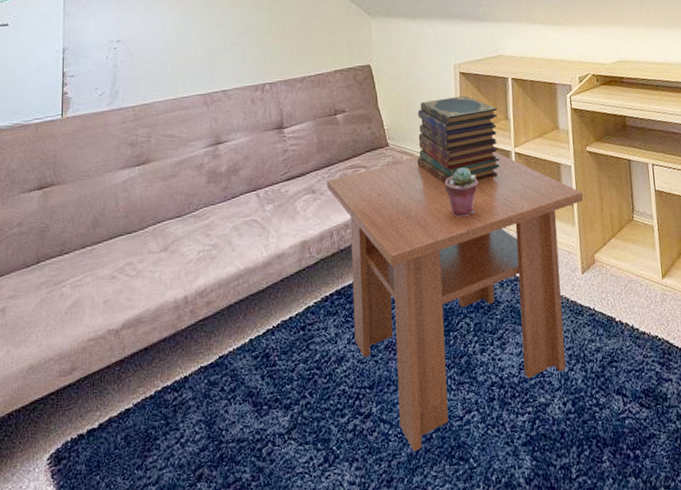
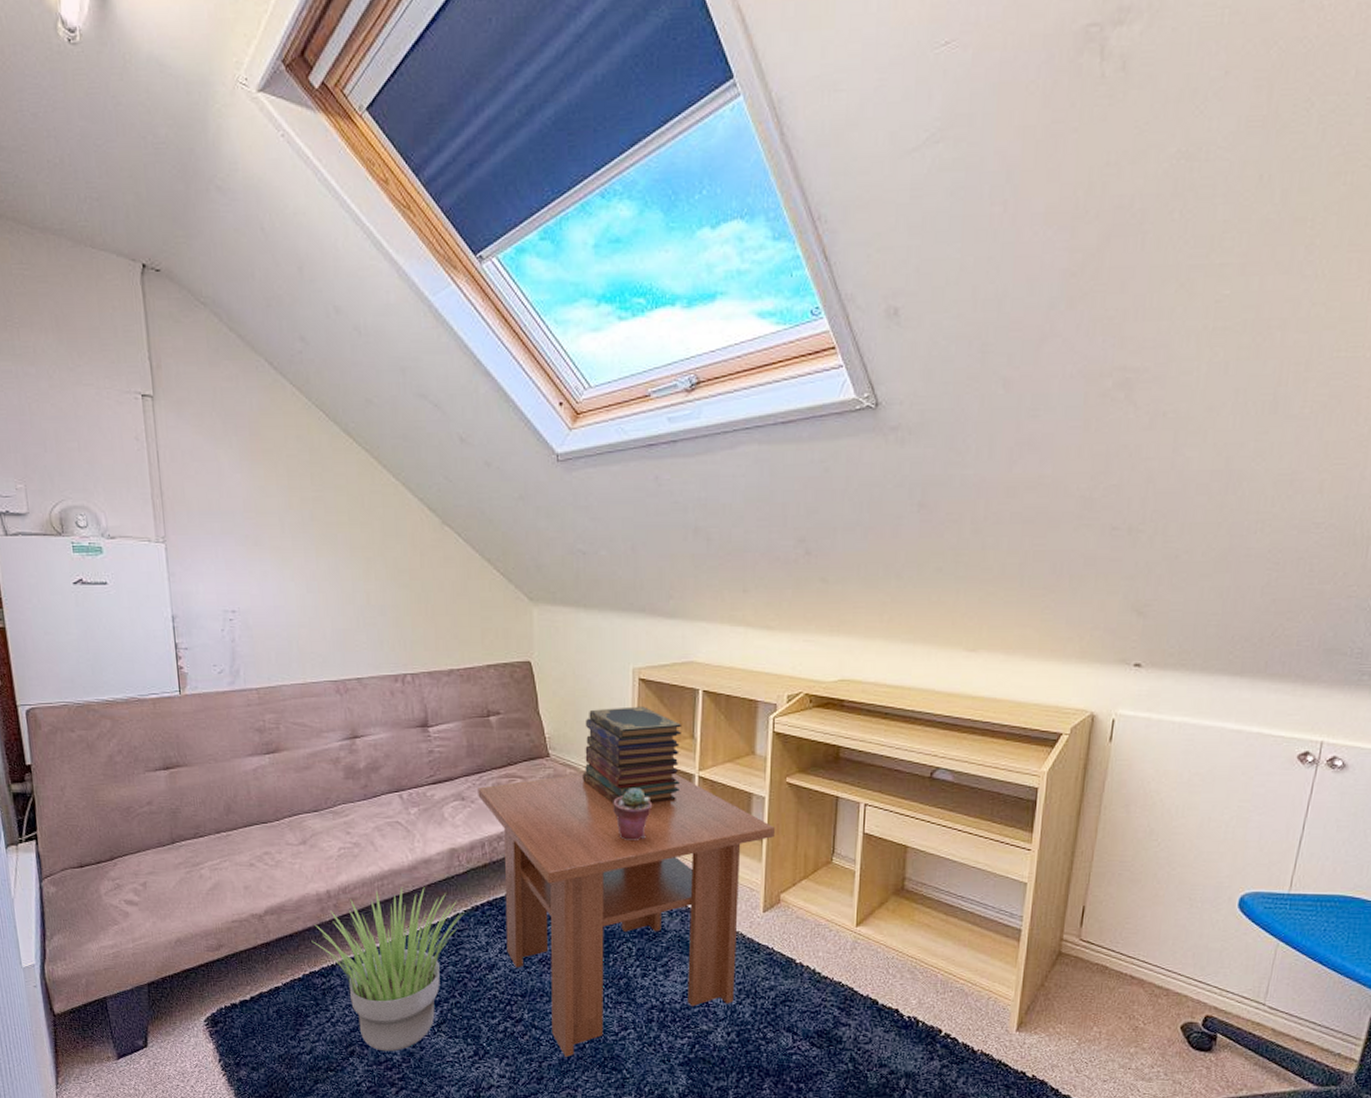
potted plant: none [166,282,315,471] -> present [311,887,464,1052]

